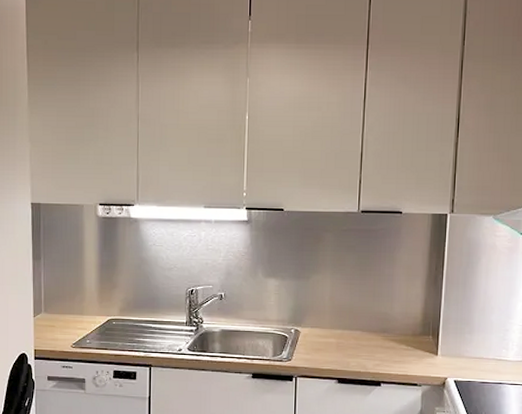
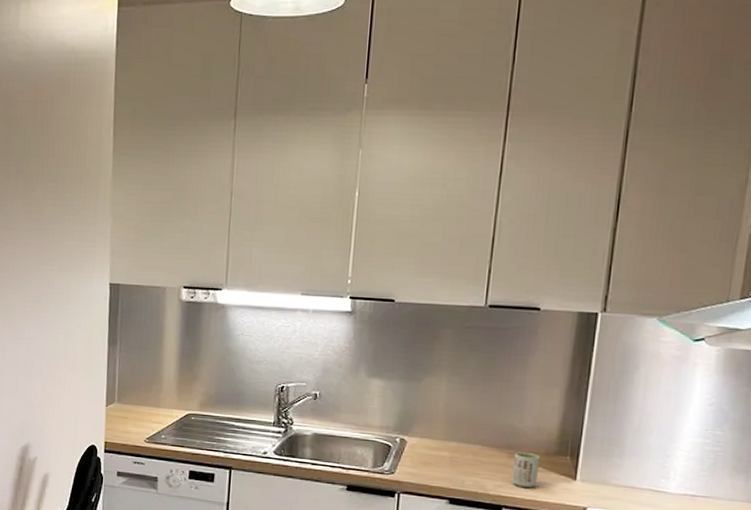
cup: none [387,335,409,365] -> present [512,452,541,489]

